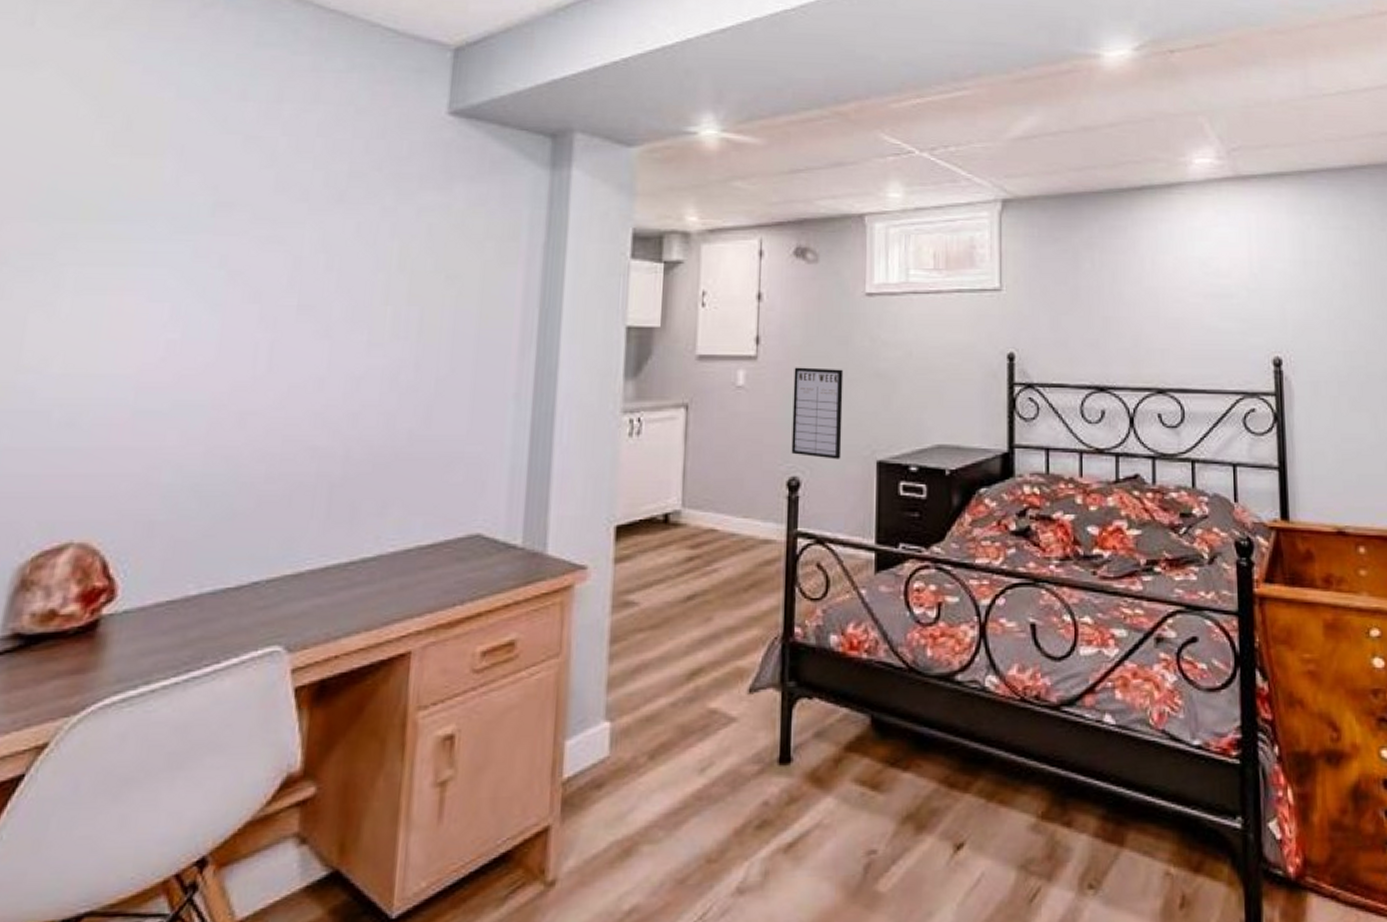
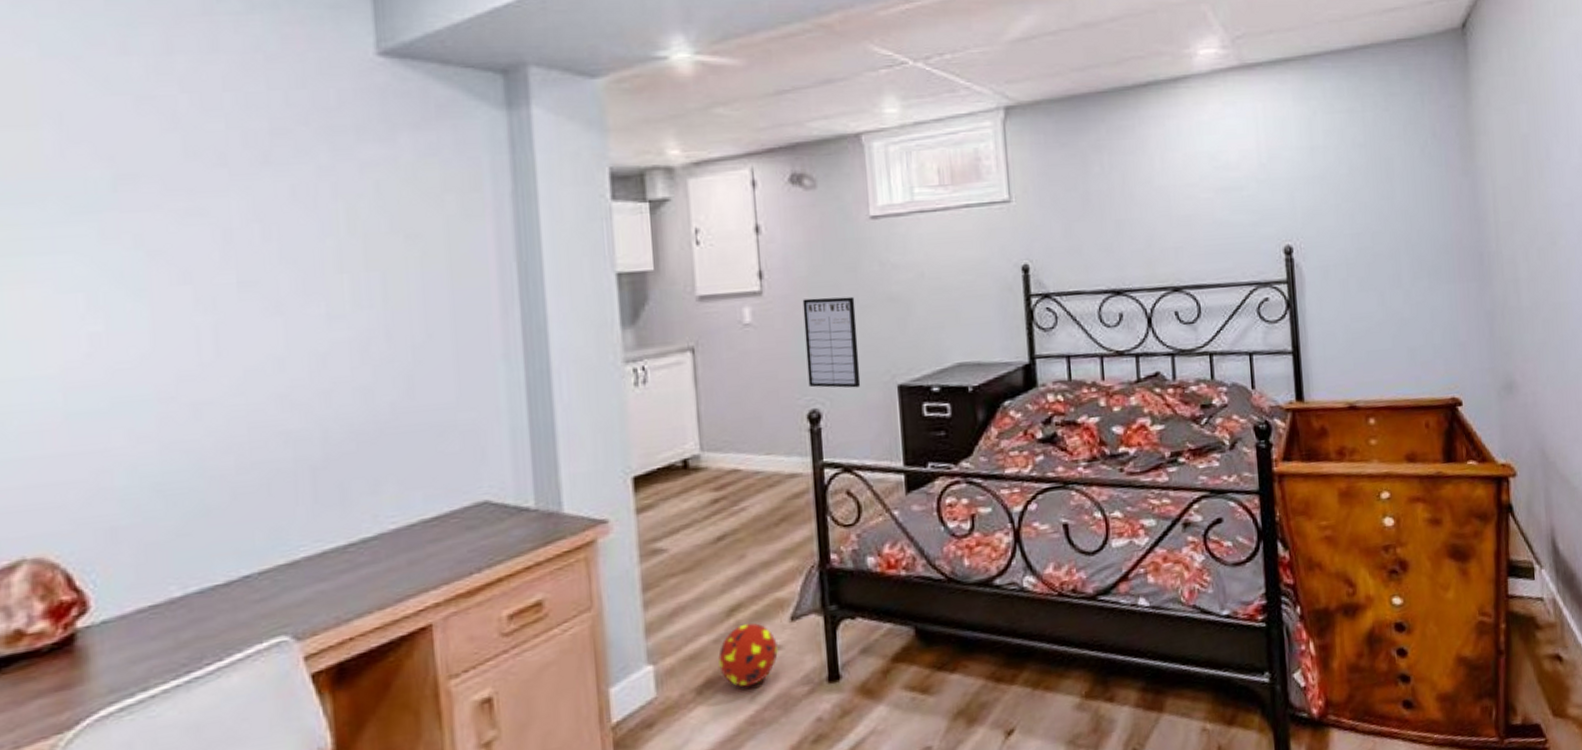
ball: none [673,689,733,758] -> present [718,623,778,687]

